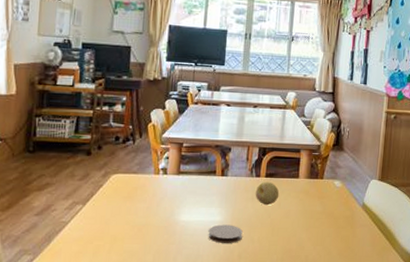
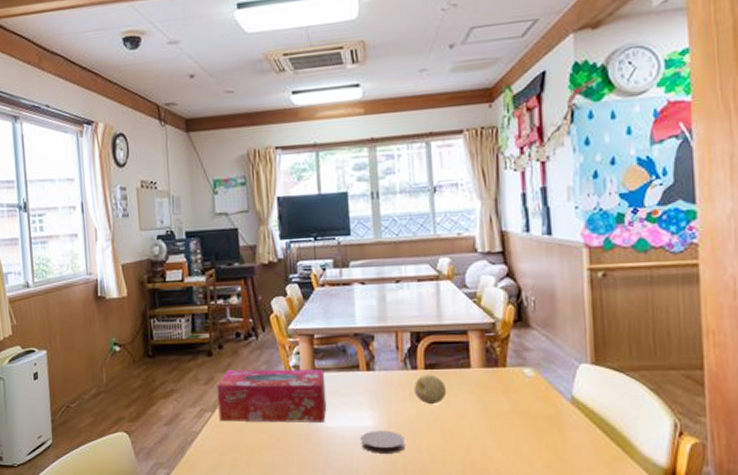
tissue box: none [89,169,187,217] -> present [216,369,327,423]

